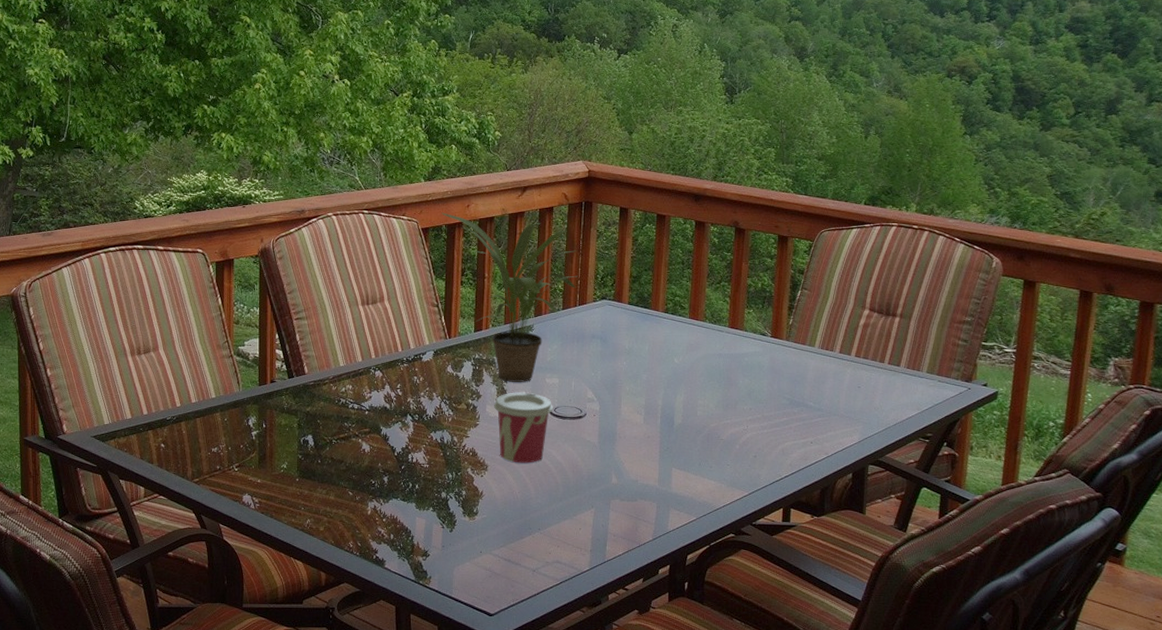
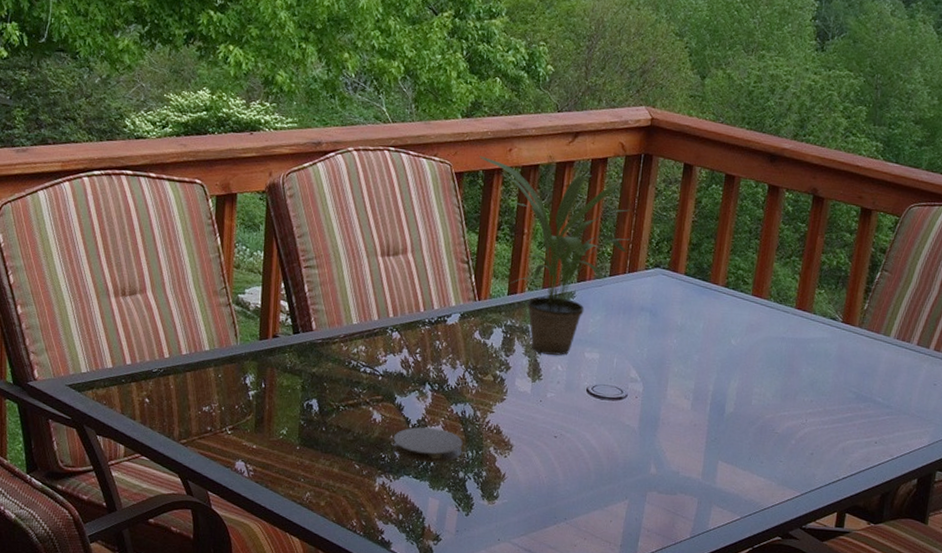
coaster: none [381,454,443,486] -> present [393,427,463,463]
cup: present [494,392,554,463] -> none [524,366,592,446]

